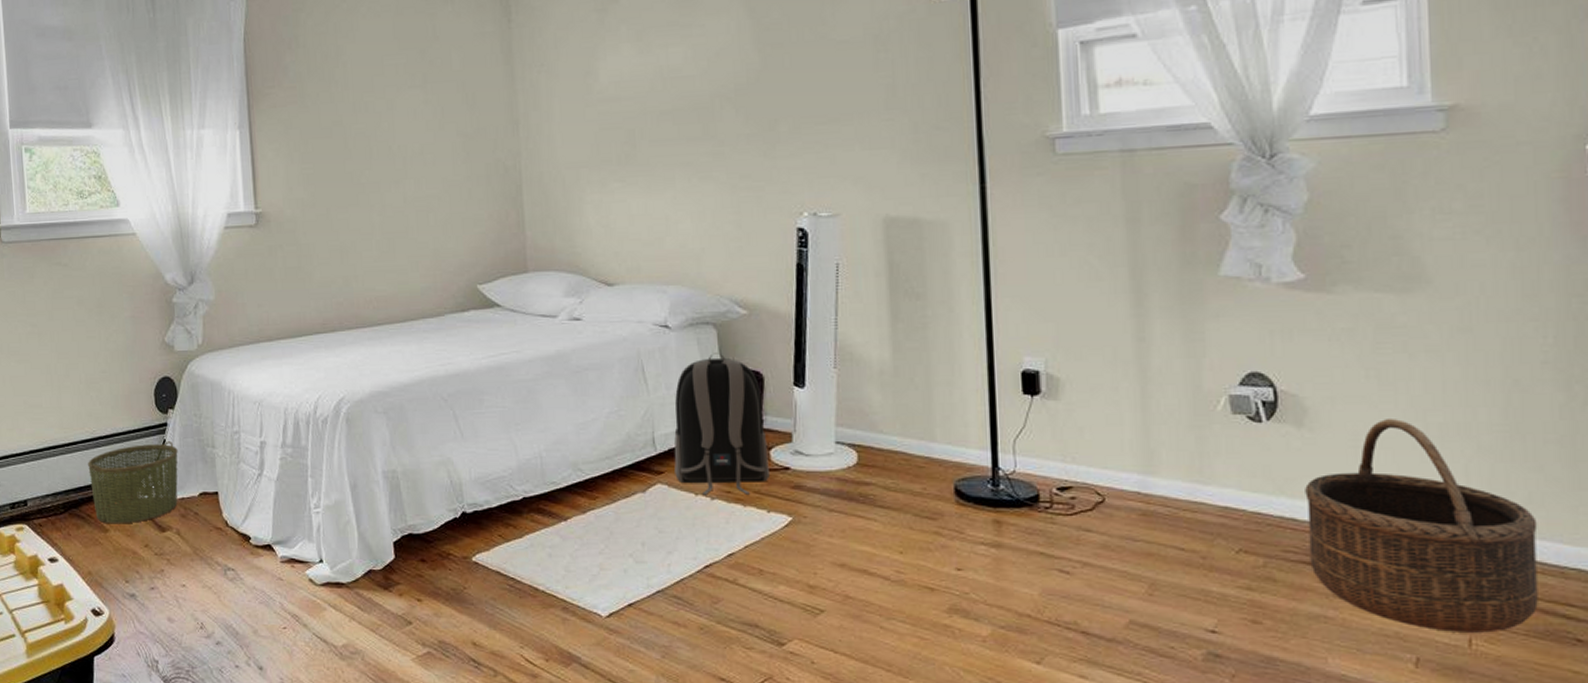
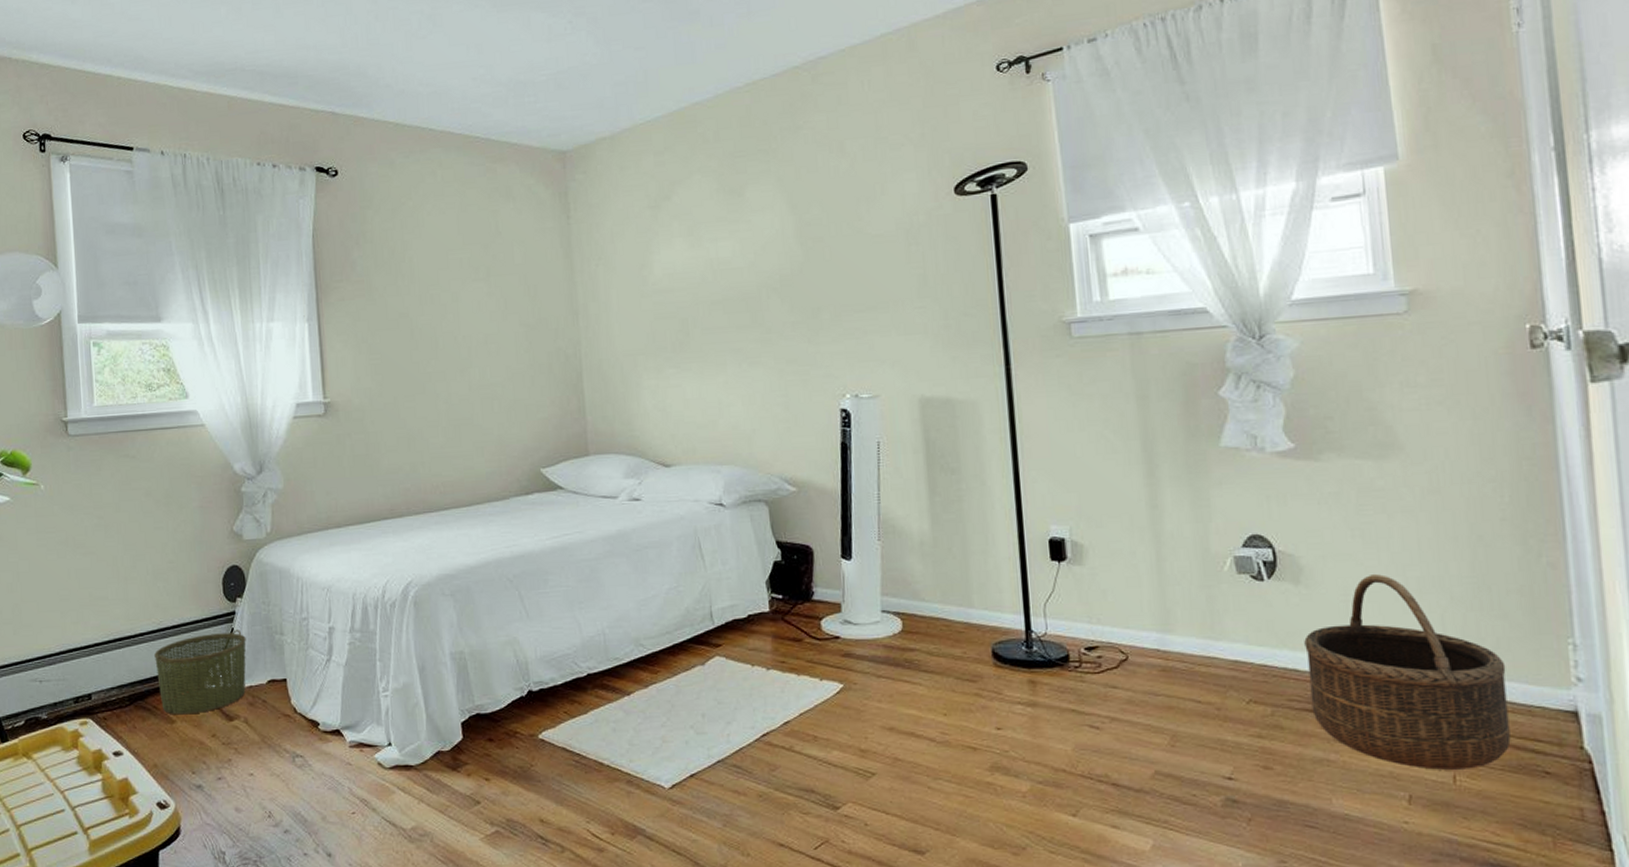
backpack: present [674,353,769,495] -> none [730,529,821,665]

